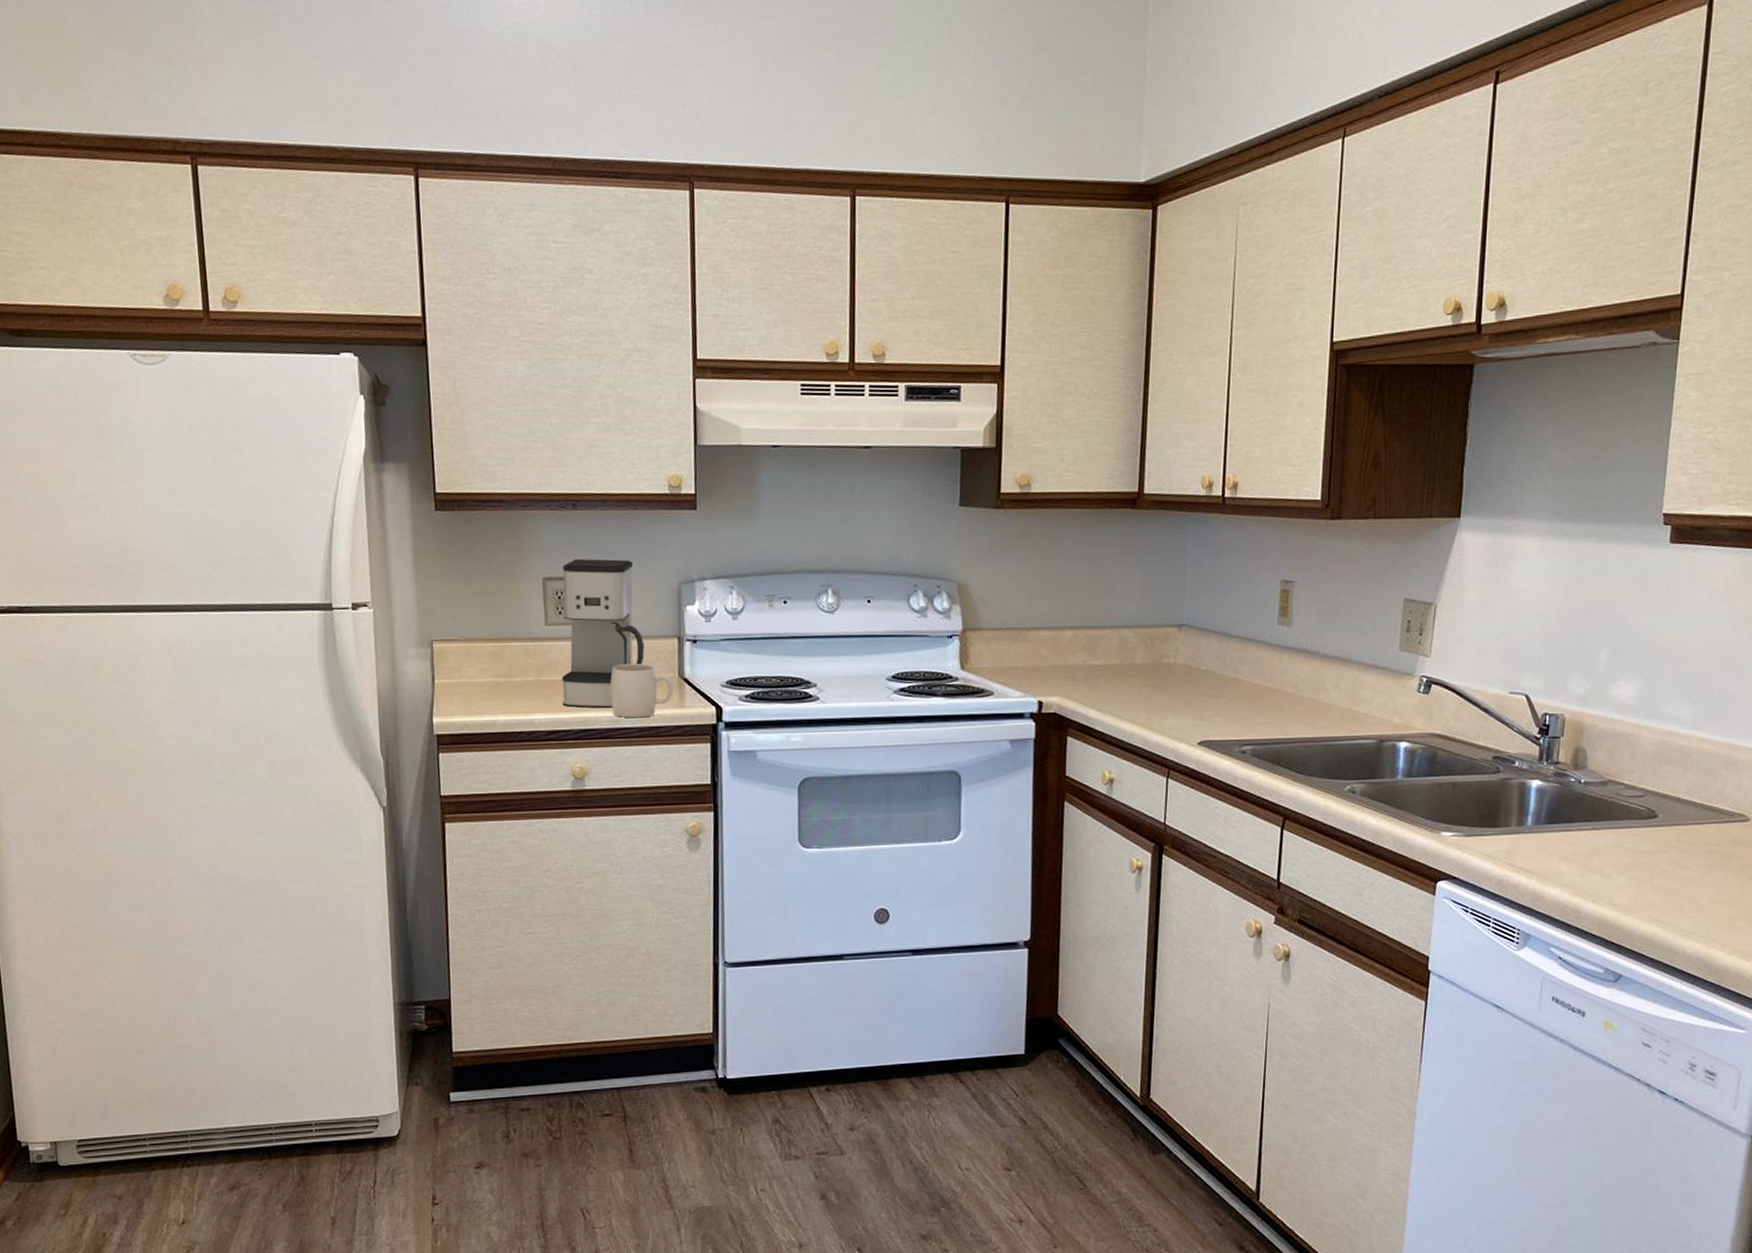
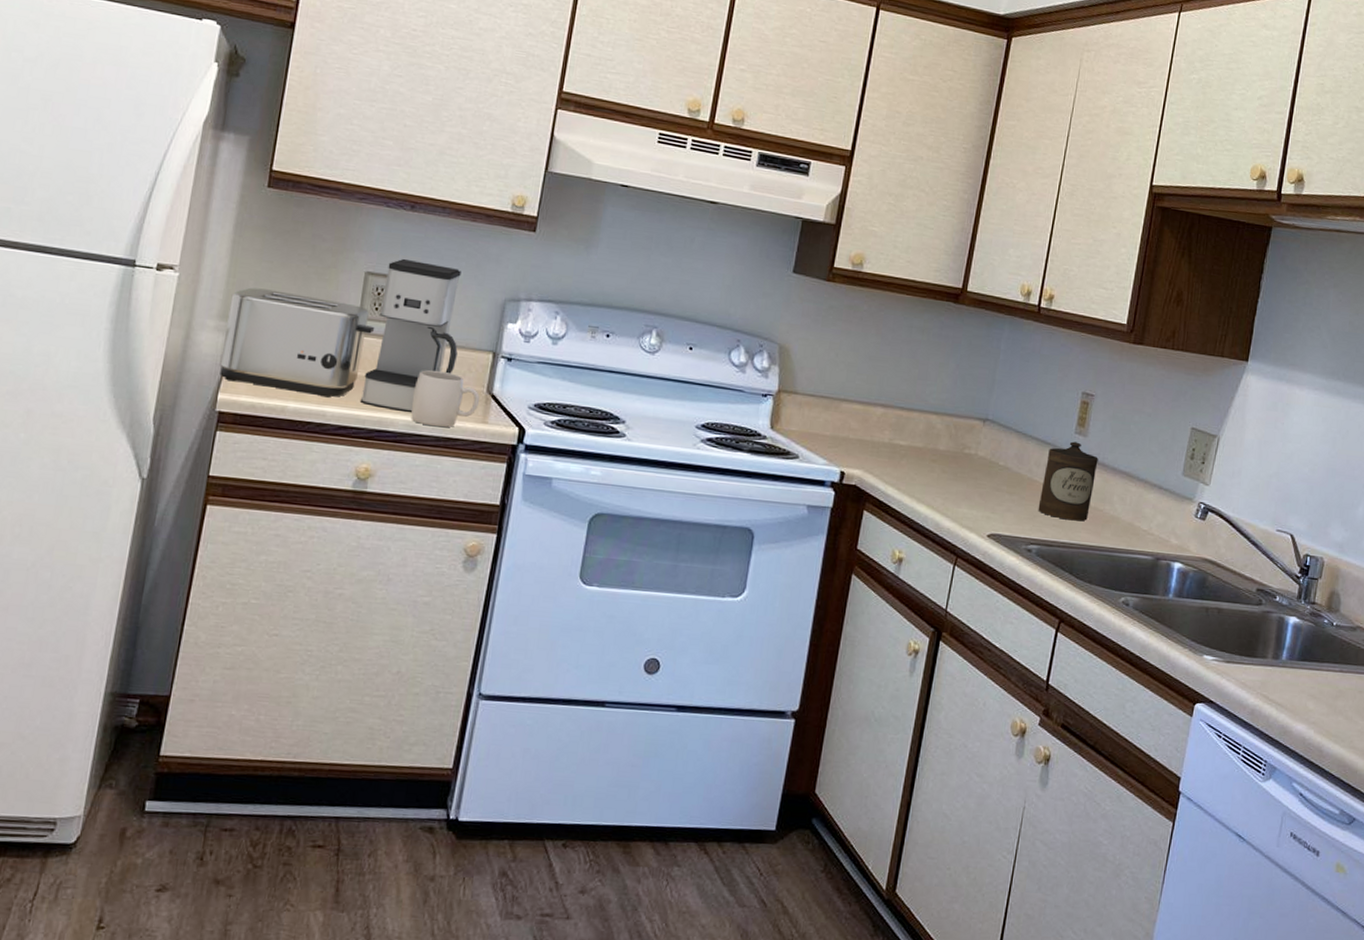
toaster: none [424,610,563,706] -> present [219,287,375,398]
canister: none [1247,633,1306,716] -> present [1038,441,1098,522]

